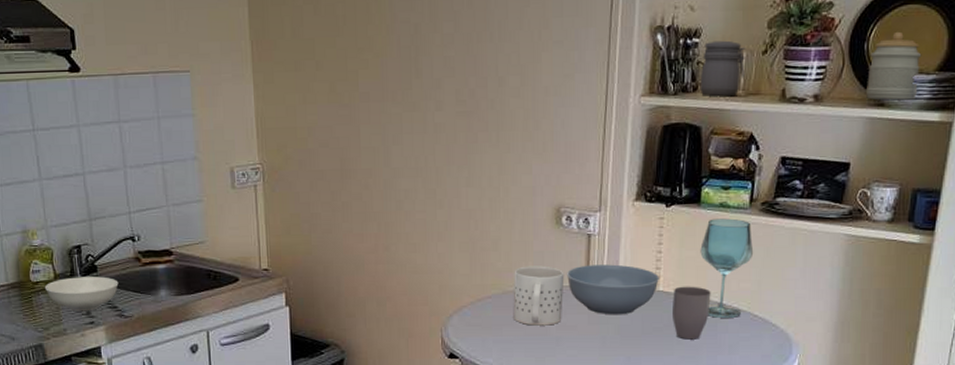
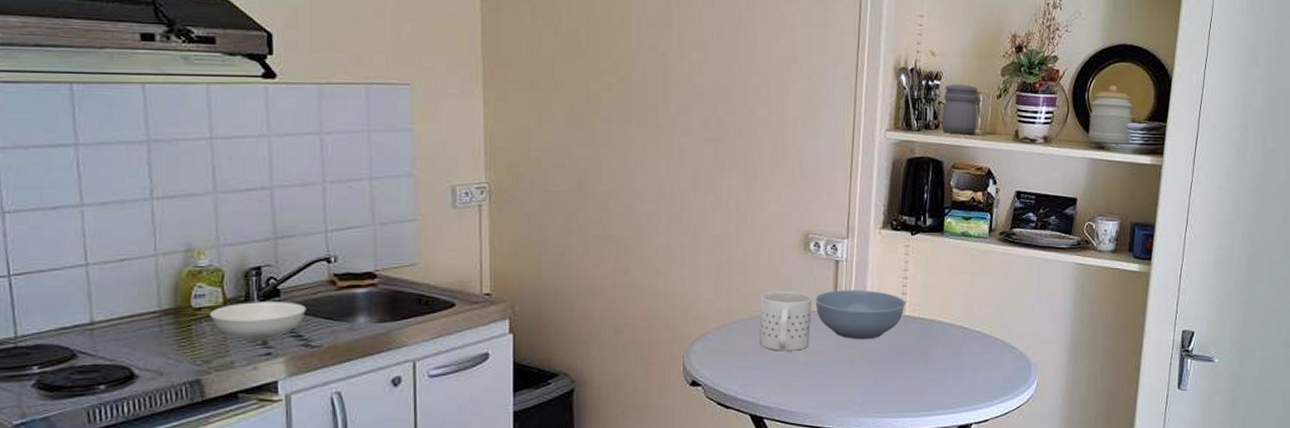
mug: present [673,286,711,340] -> none [919,311,955,363]
wine glass: present [700,218,754,318] -> none [944,247,994,341]

